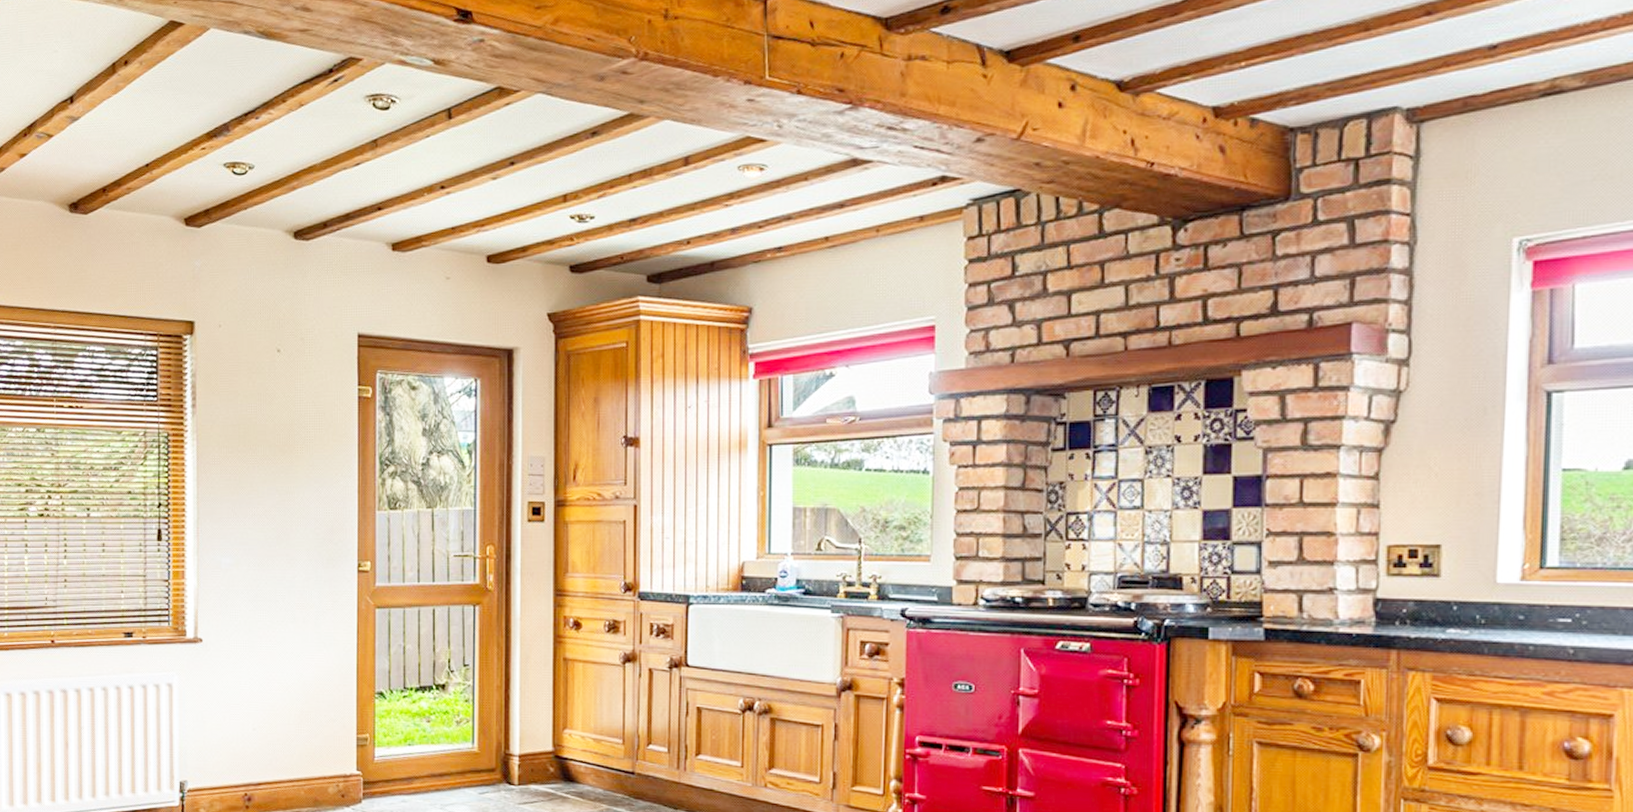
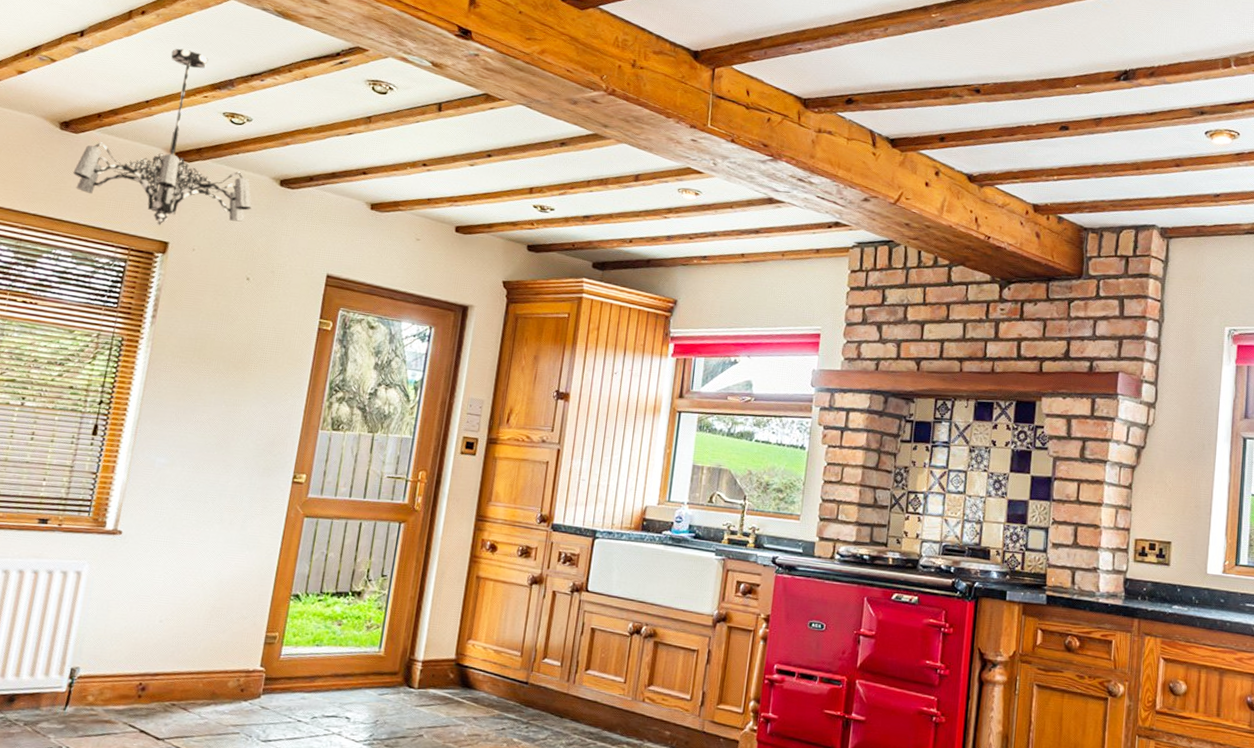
chandelier: none [90,96,269,304] -> present [73,48,252,226]

